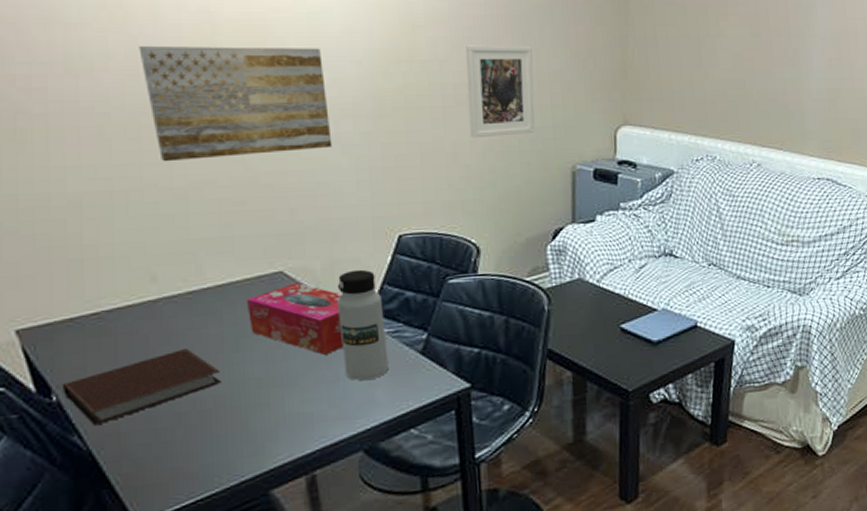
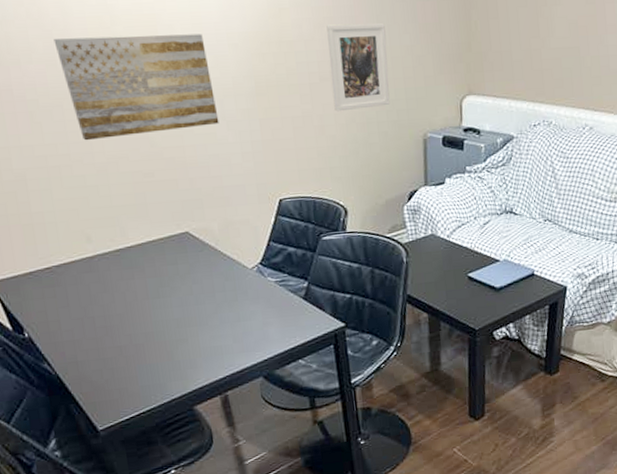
notebook: present [61,349,222,426] -> none [30,296,150,356]
tissue box: present [246,283,343,355] -> none [161,241,241,300]
water bottle: present [337,269,389,381] -> none [232,229,279,322]

